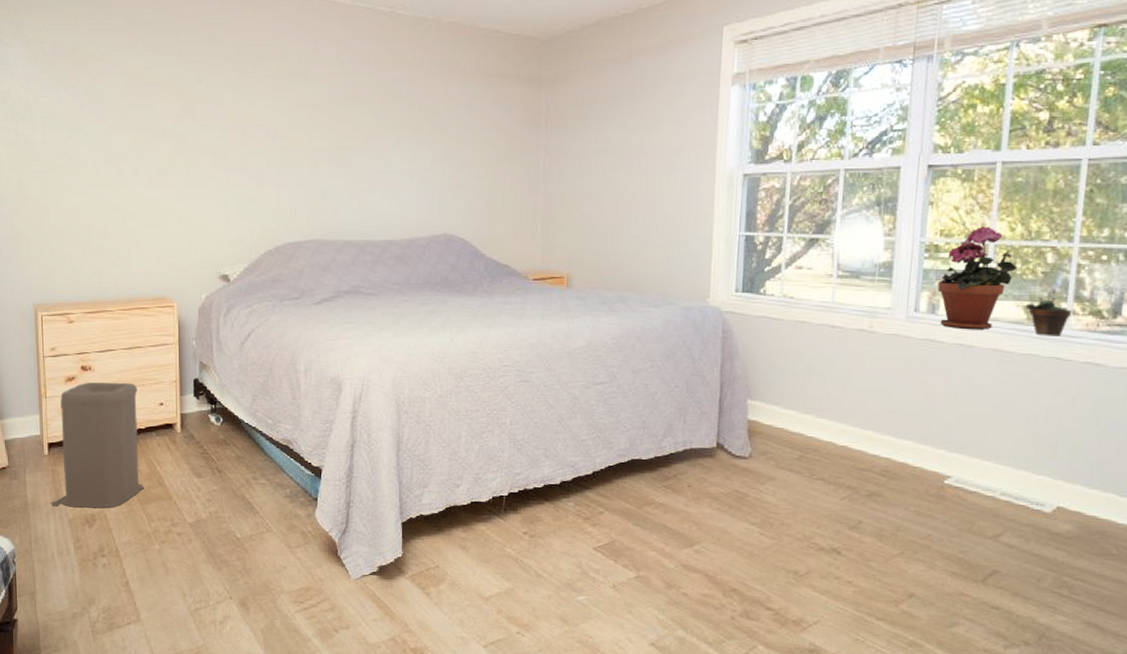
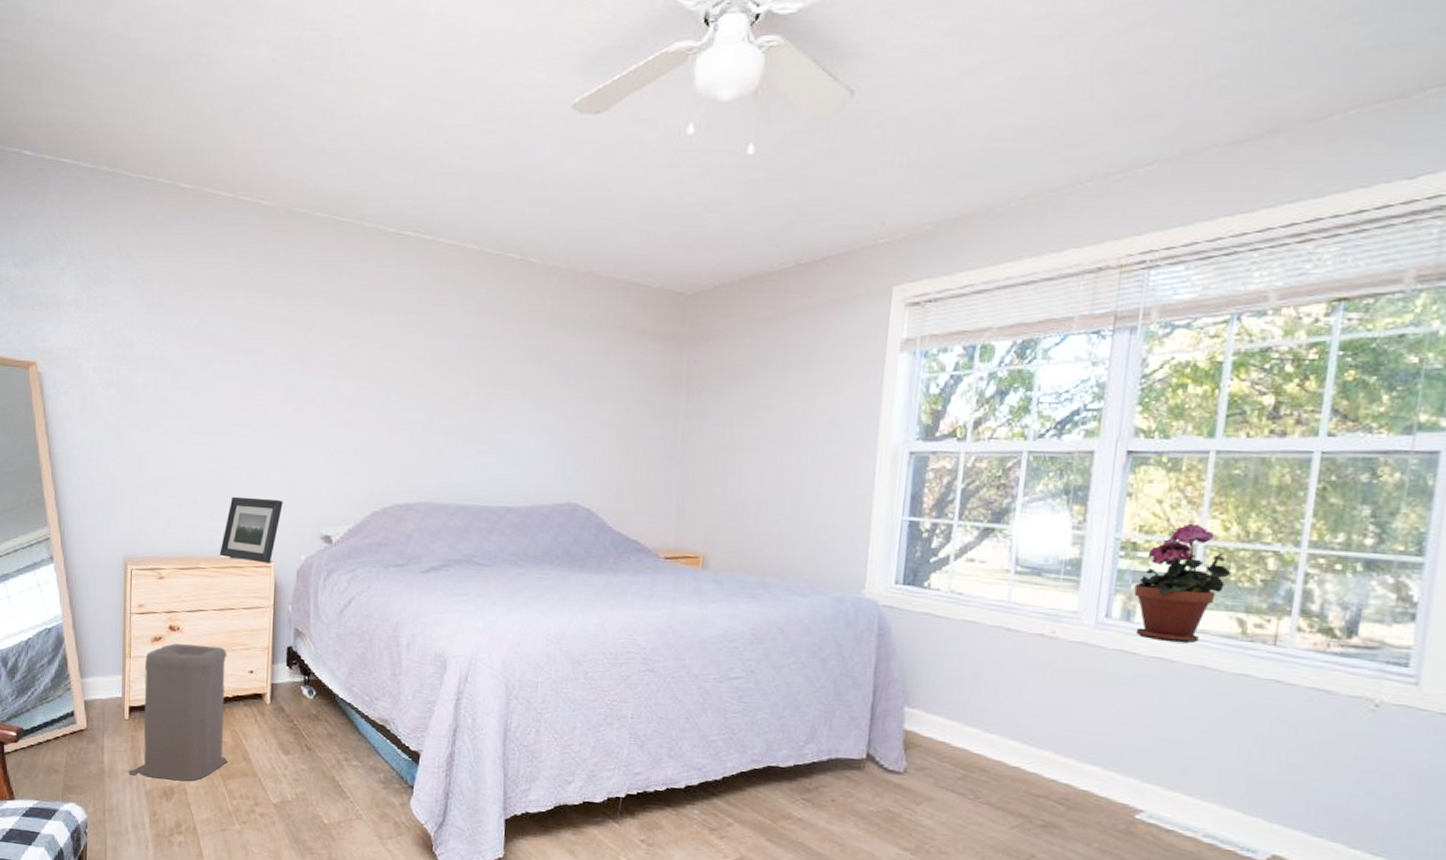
picture frame: none [125,242,182,303] -> present [219,496,283,563]
succulent plant: present [1025,288,1072,337] -> none [1239,599,1297,656]

